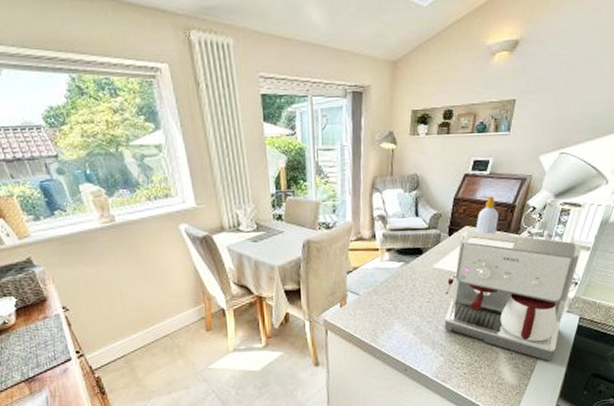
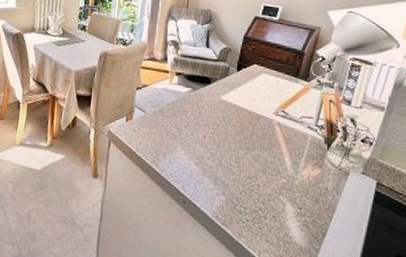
coffee maker: present [444,230,582,361] -> none [228,69,375,227]
soap bottle: present [475,196,499,235] -> none [264,39,288,77]

